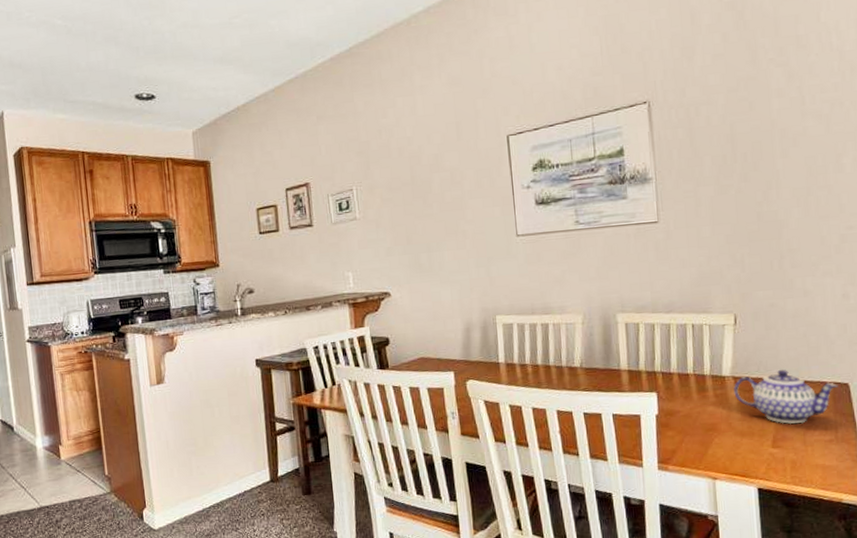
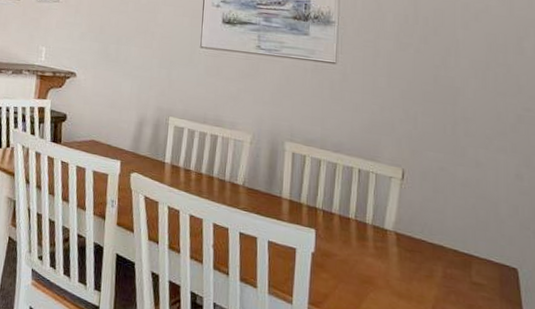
teapot: present [734,369,838,424] -> none [395,234,506,300]

